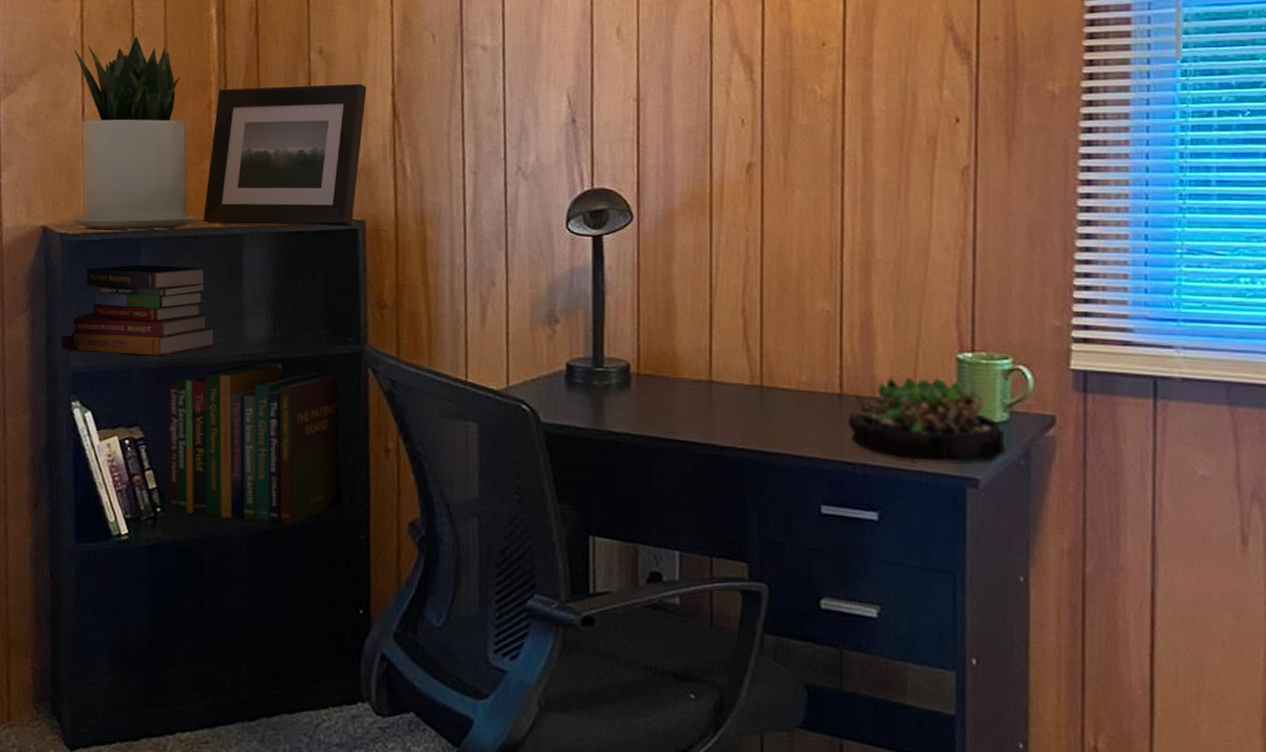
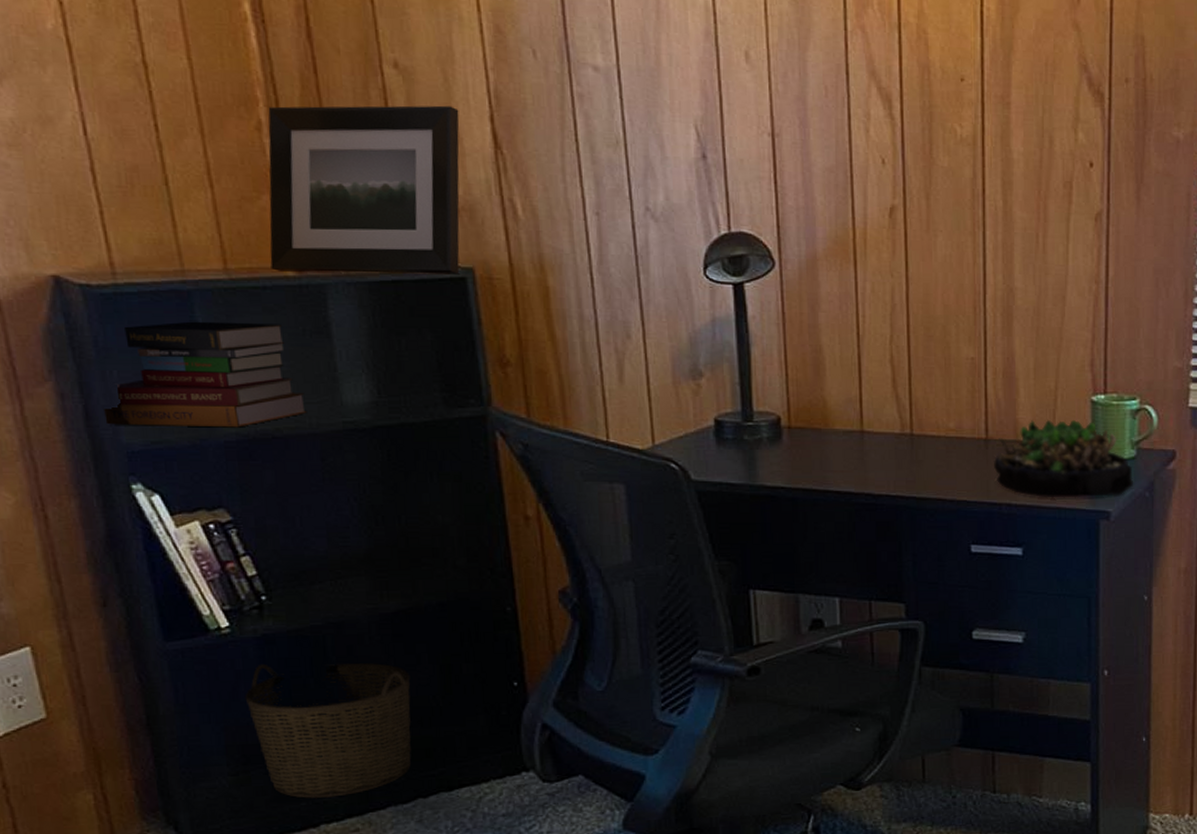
planter: present [71,37,199,230] -> none [56,35,265,279]
basket: none [131,570,270,707] -> present [244,662,412,799]
books: present [168,362,343,525] -> none [255,429,482,603]

